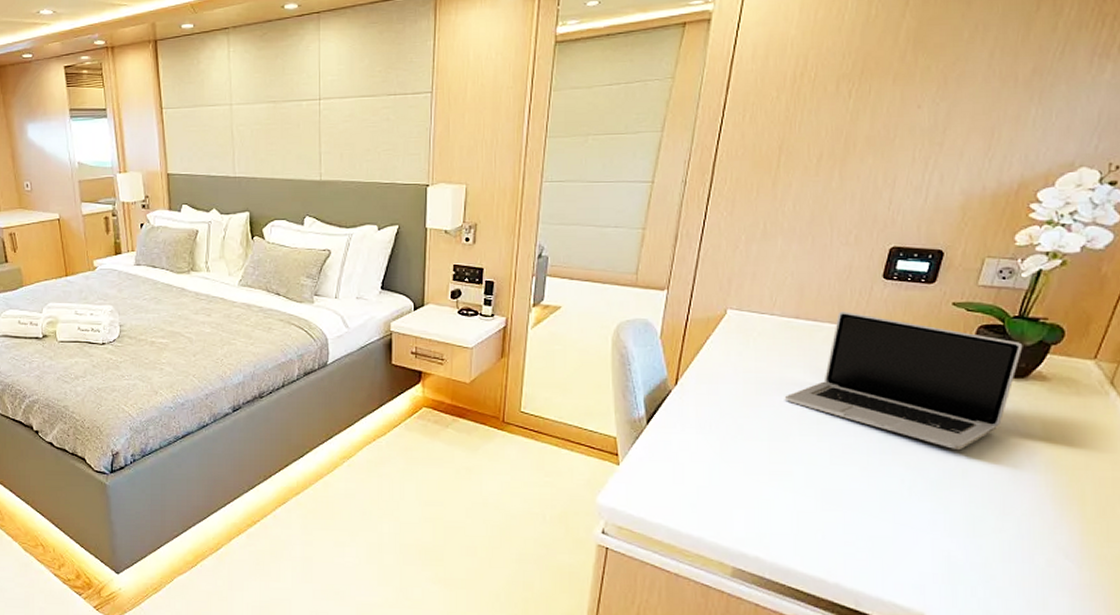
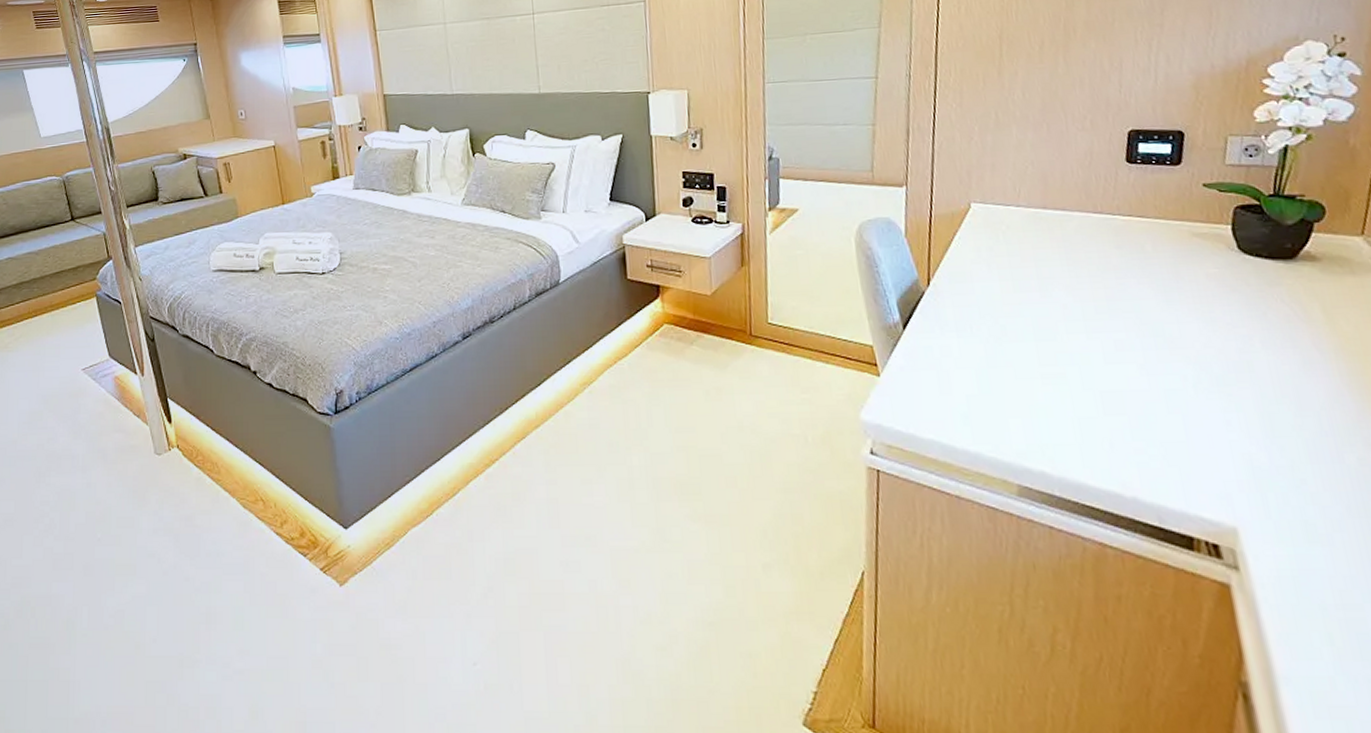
laptop: present [784,311,1023,451] -> none [1044,199,1286,341]

